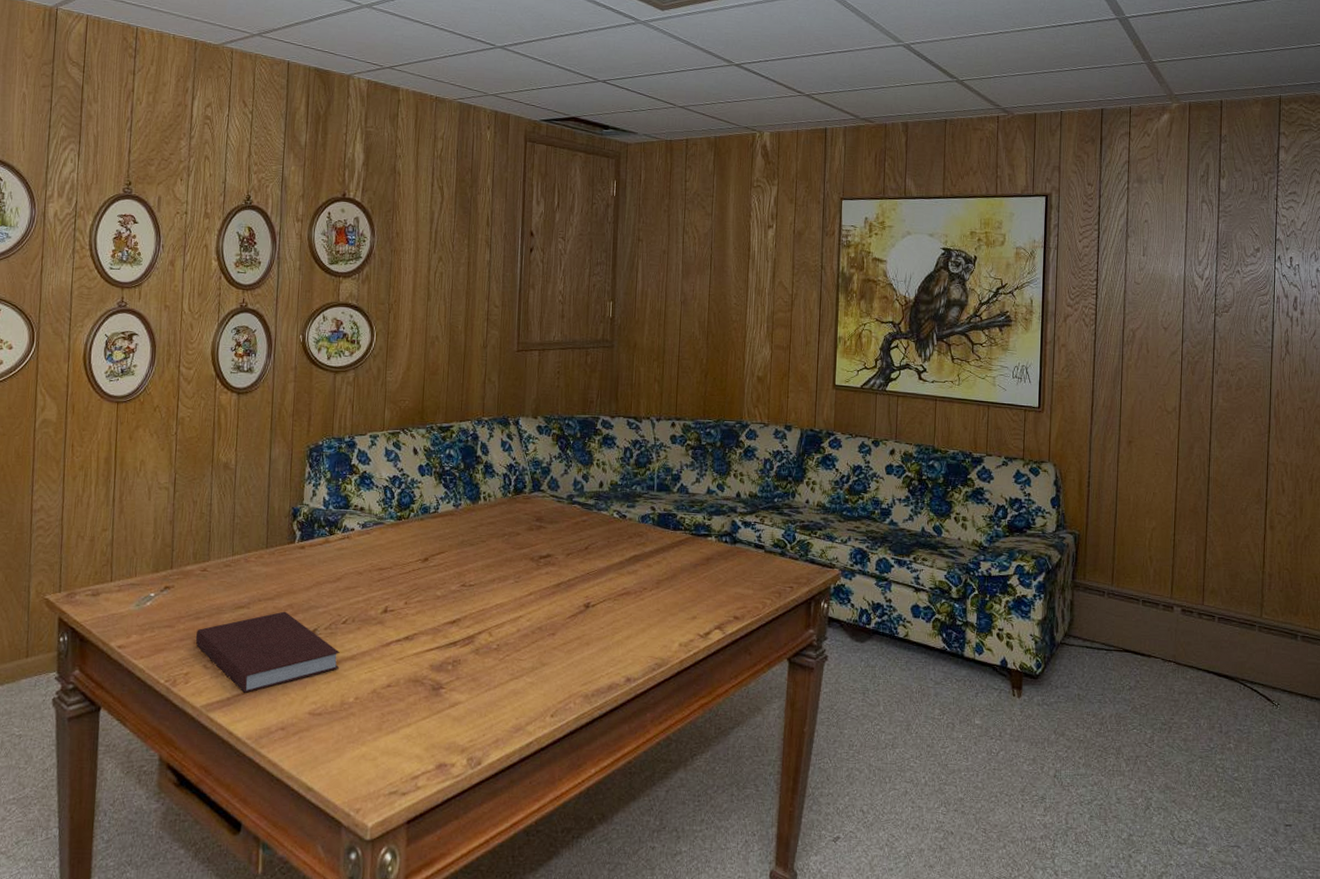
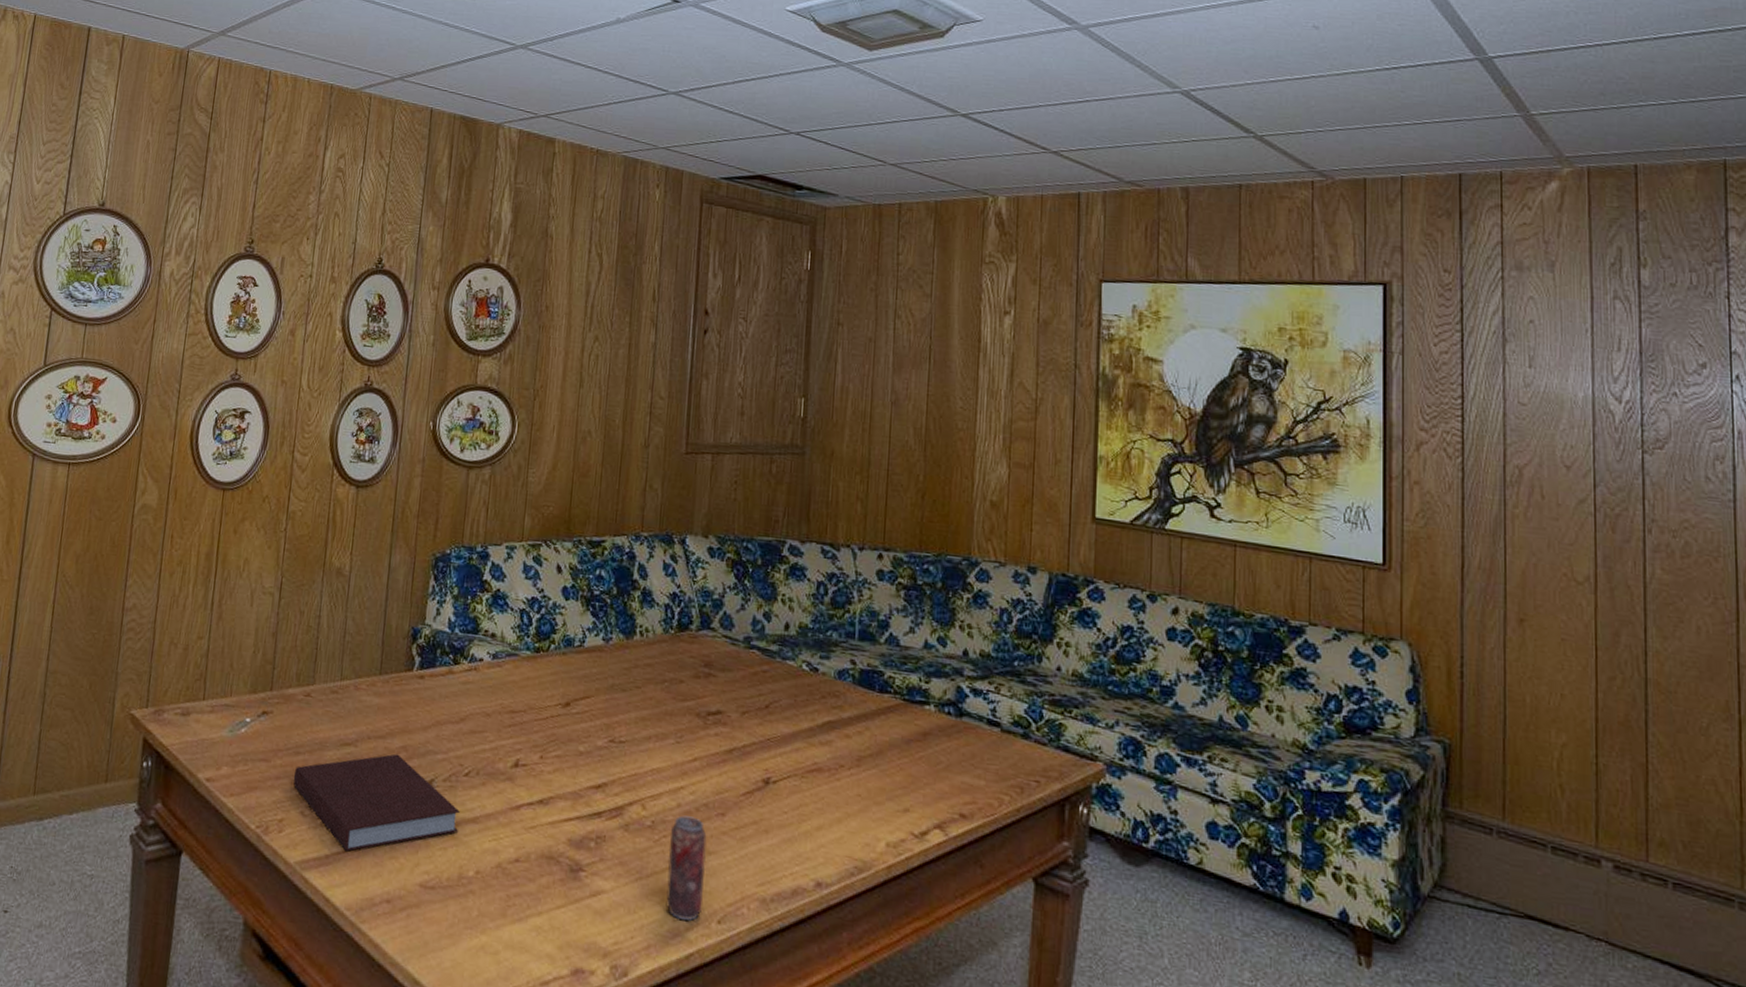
beverage can: none [510,638,541,717] -> present [666,815,707,921]

